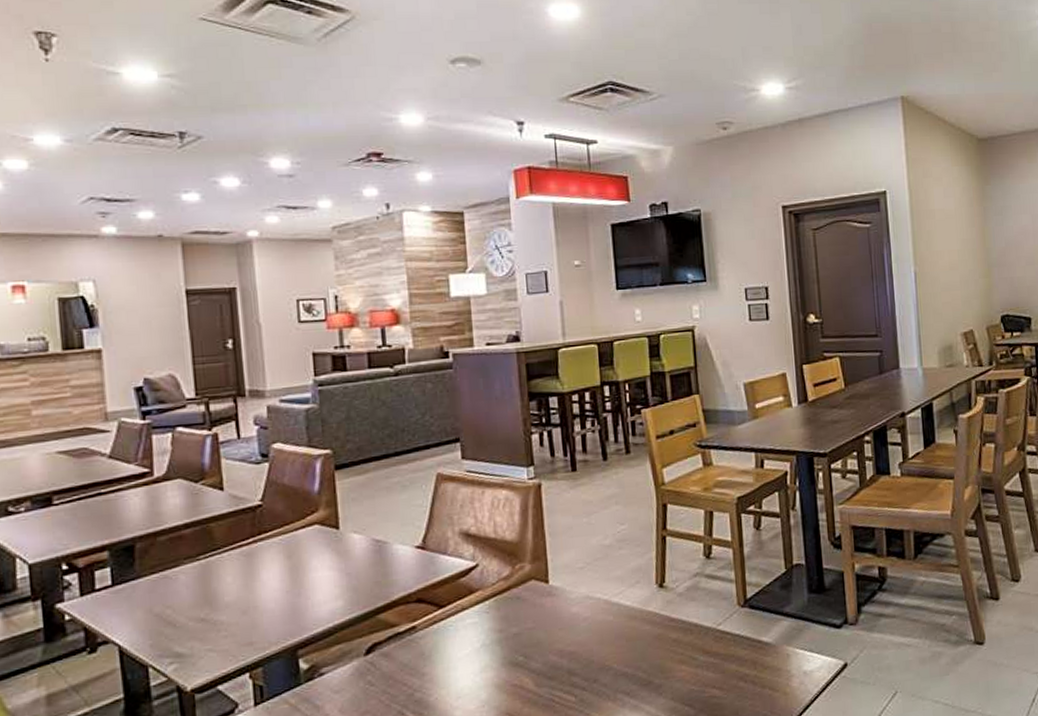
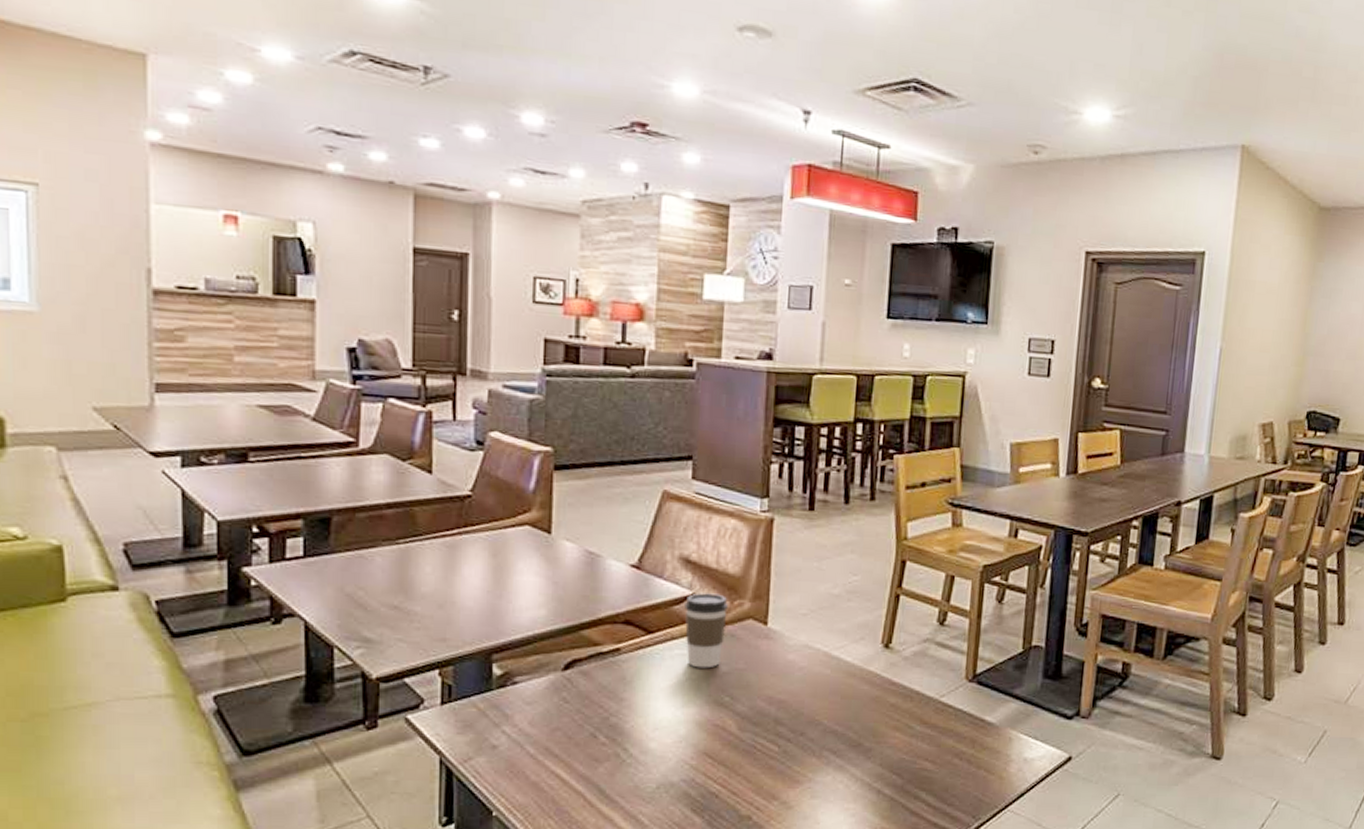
coffee cup: none [470,561,511,634] -> present [685,593,728,669]

